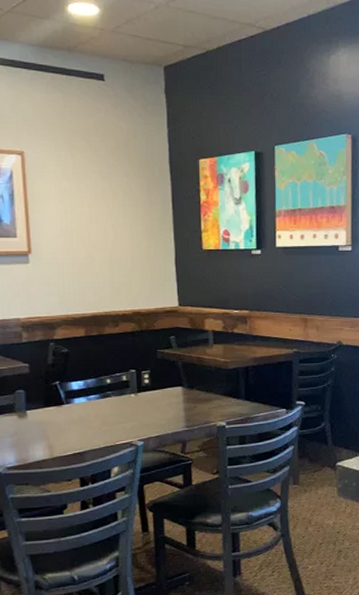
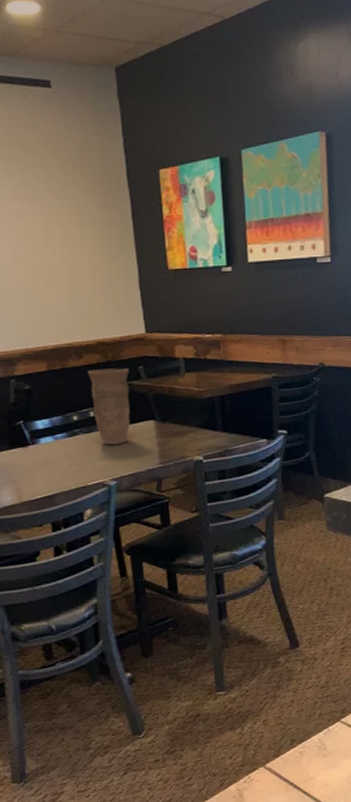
vase: none [122,337,162,408] -> present [87,368,130,445]

